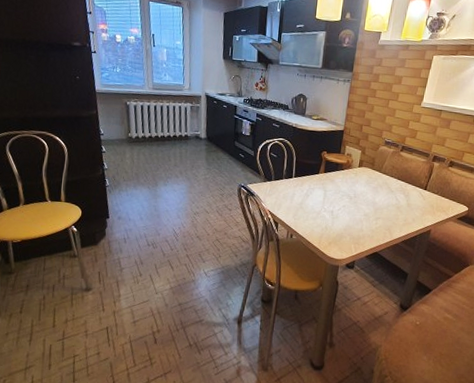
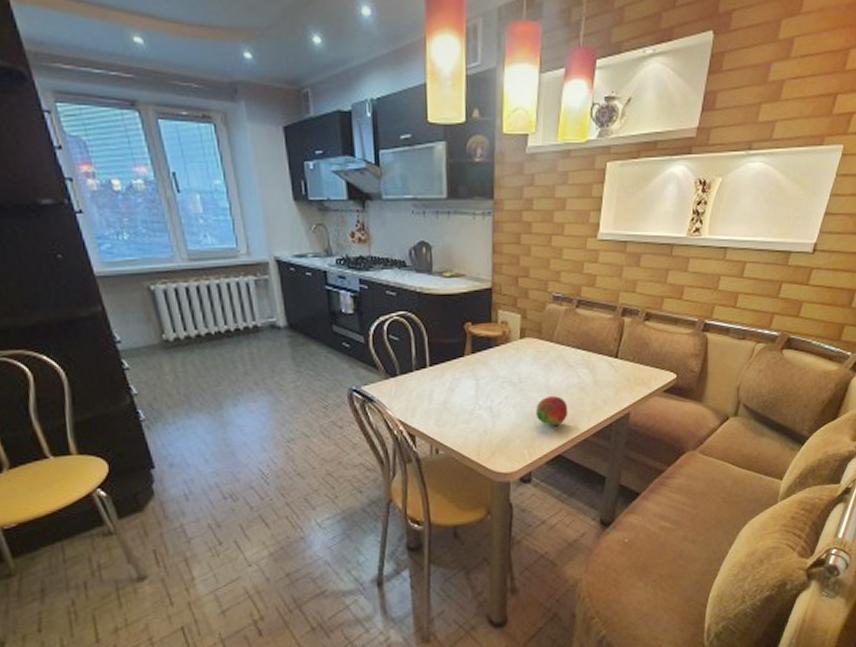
fruit: none [363,210,387,231] -> present [535,396,568,425]

